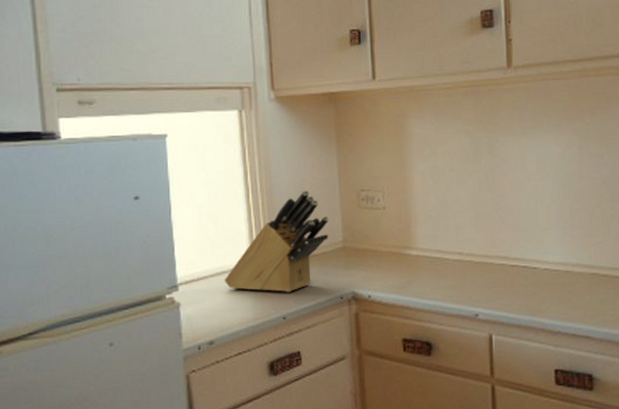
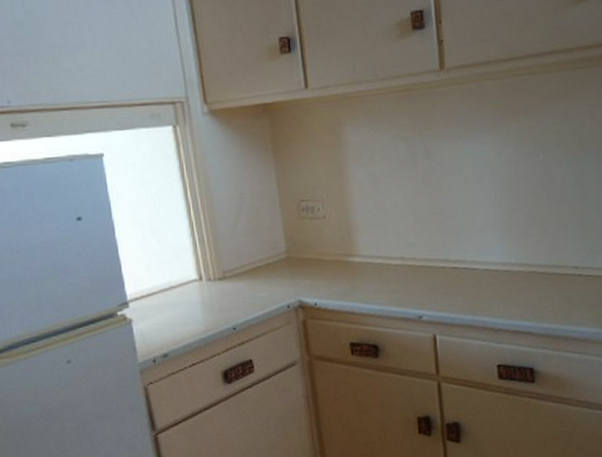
knife block: present [224,190,329,293] -> none [172,203,272,305]

